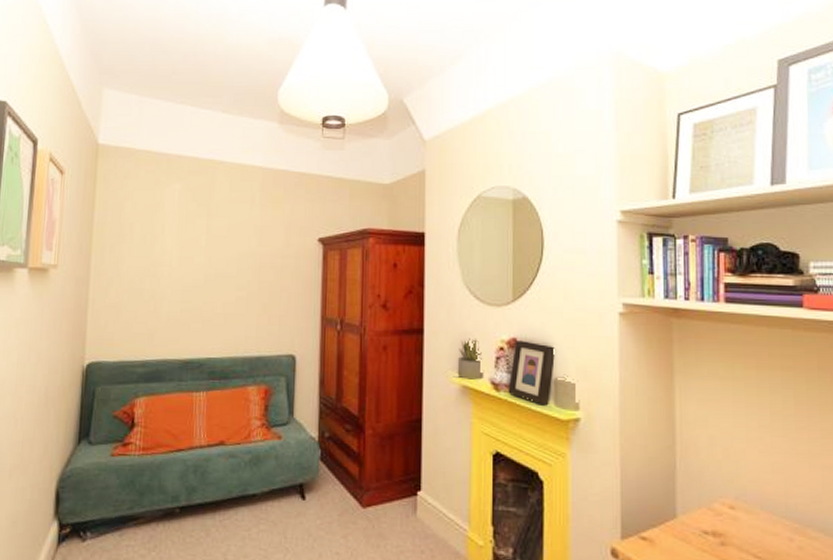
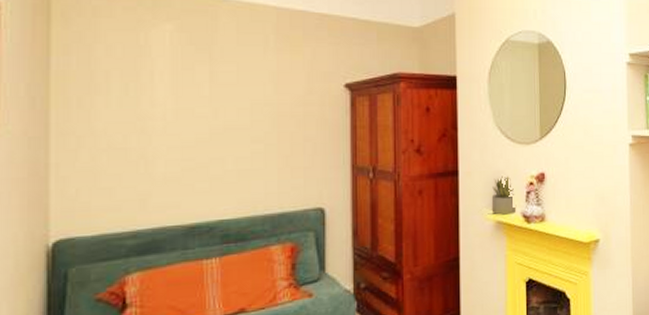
picture frame: present [508,340,556,404] -> none [538,175,579,231]
candle: present [553,374,580,412] -> none [577,202,599,234]

